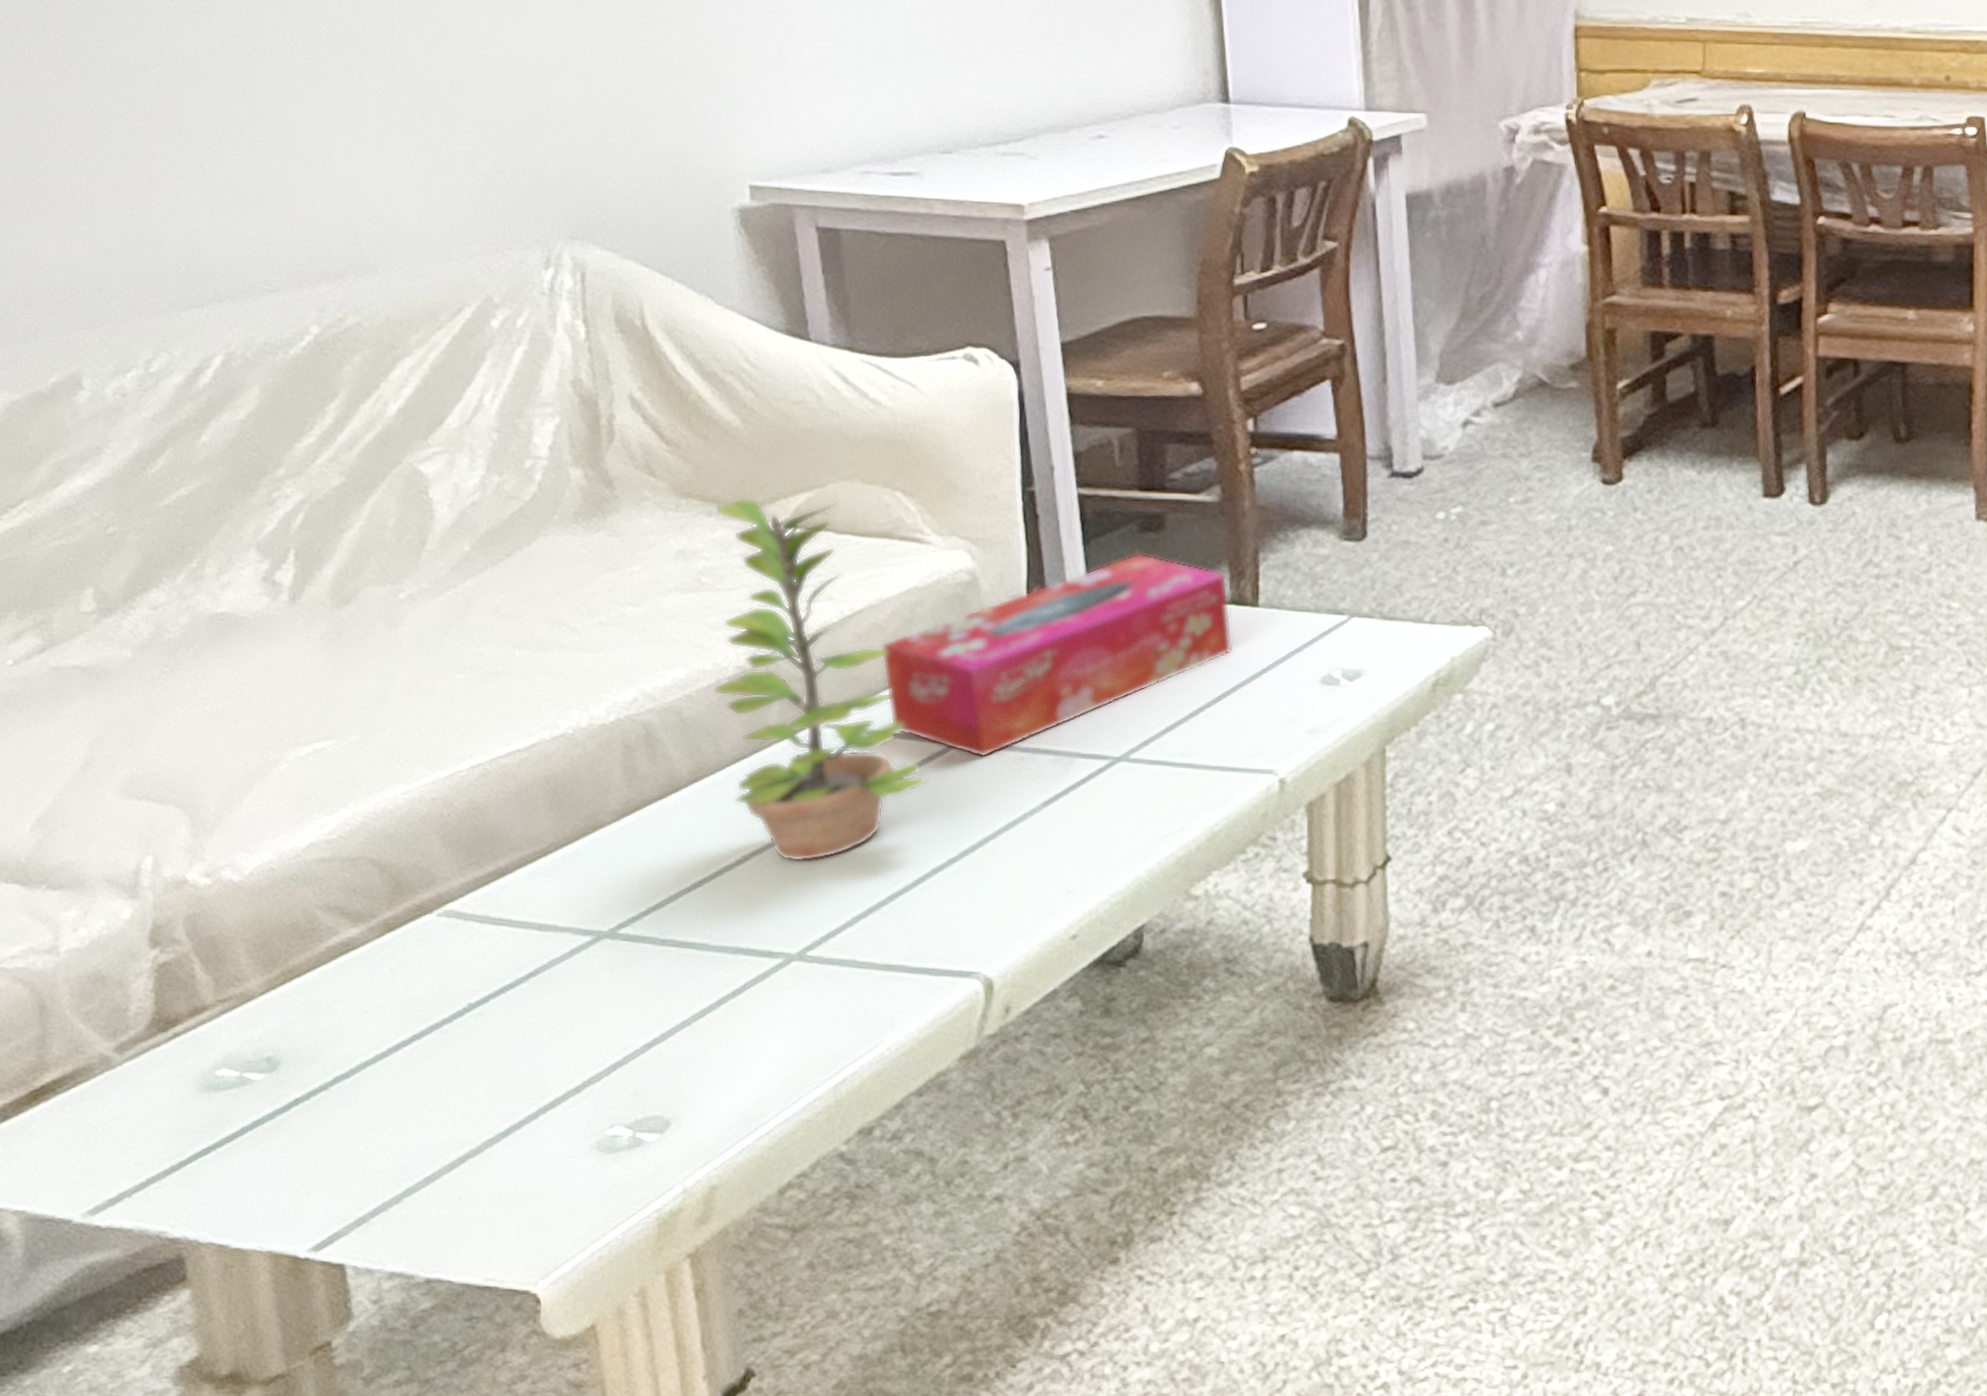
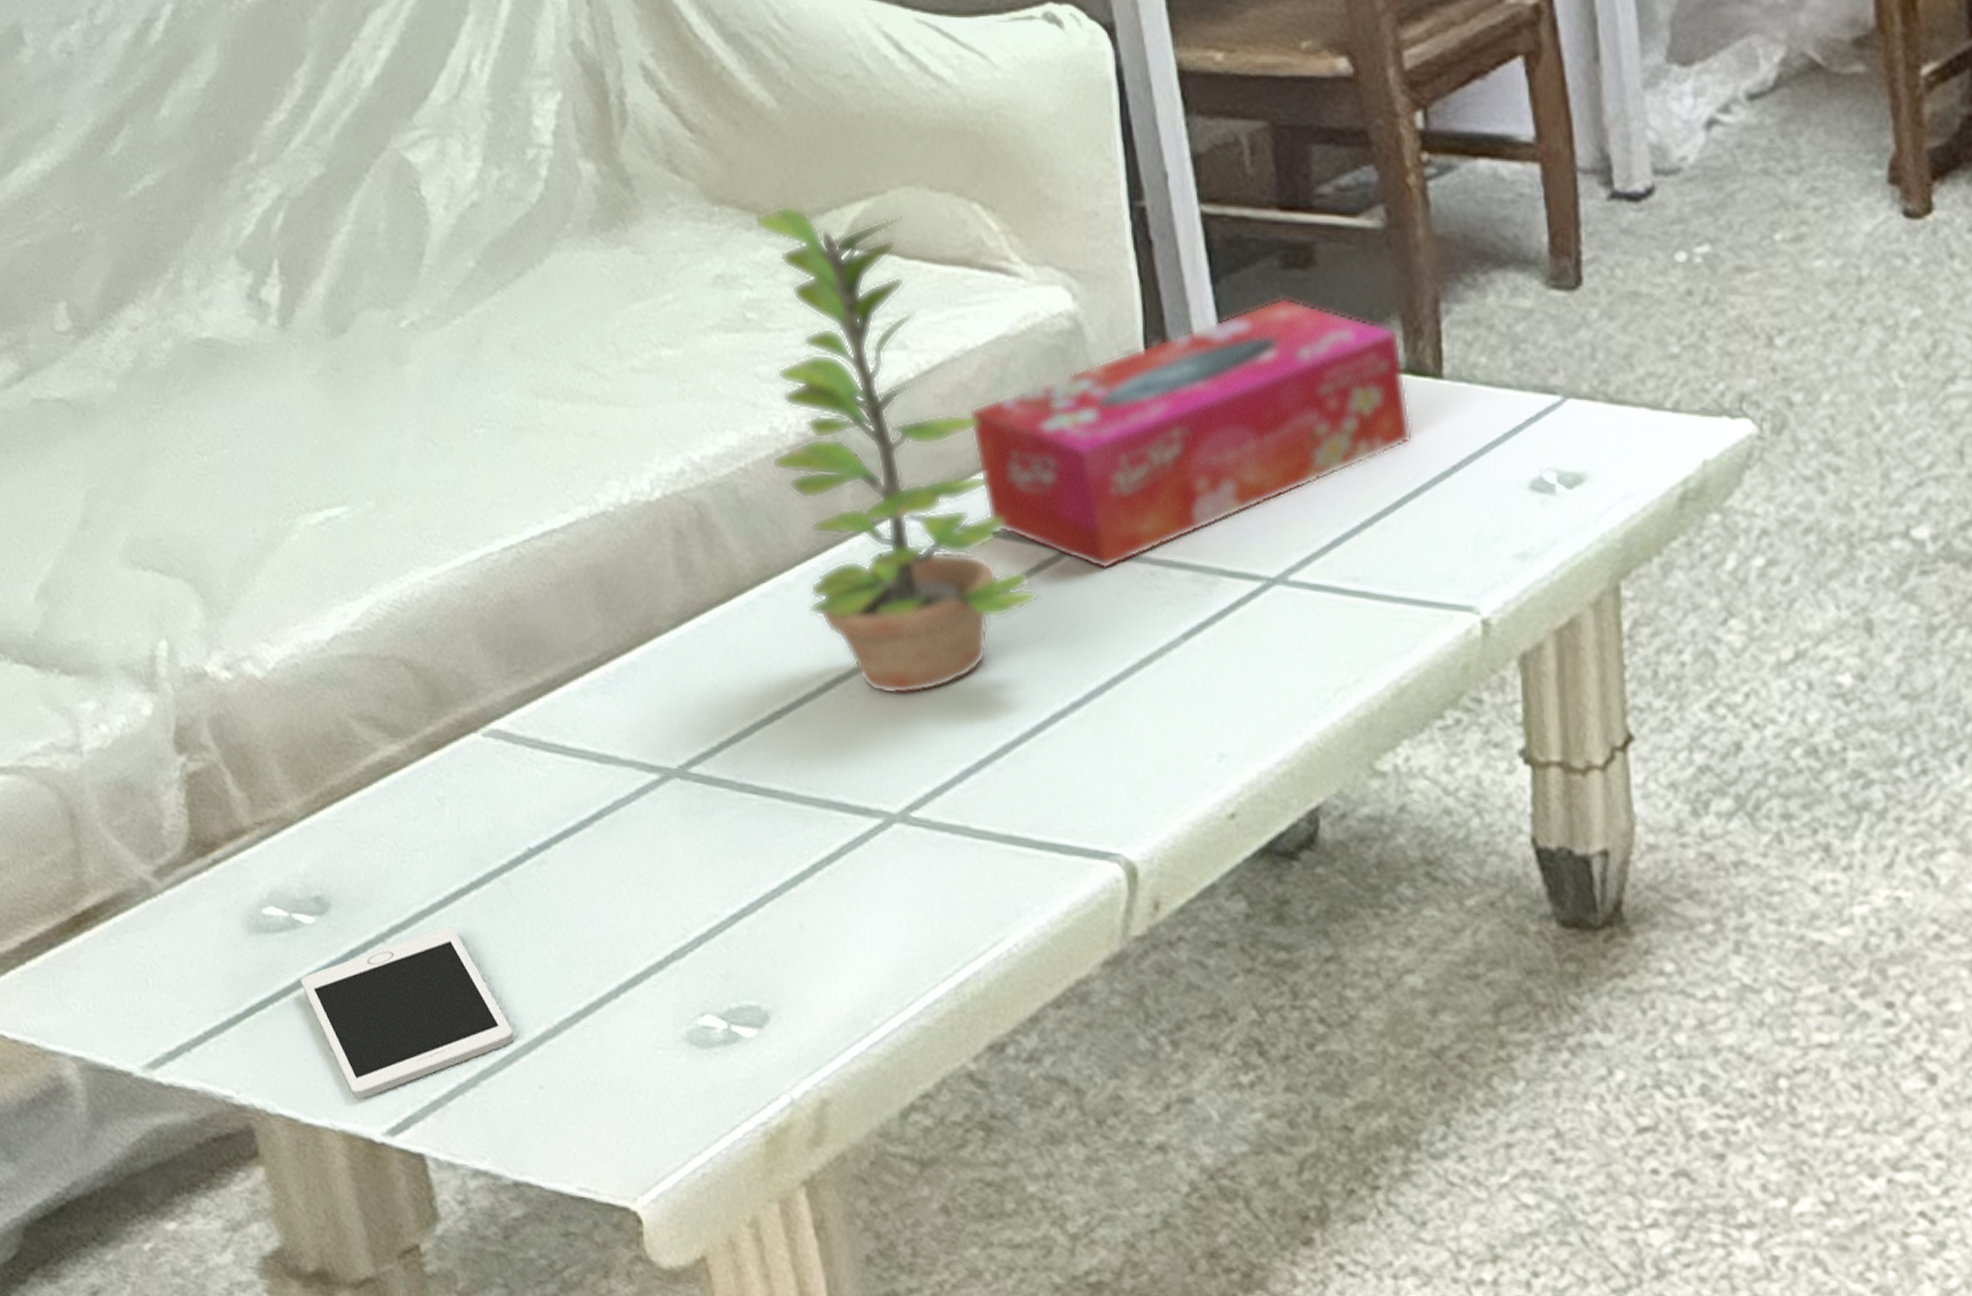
cell phone: none [244,1073,439,1223] -> present [300,926,514,1099]

